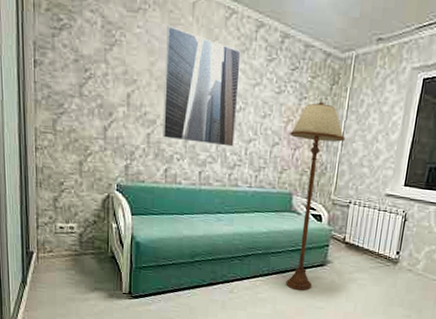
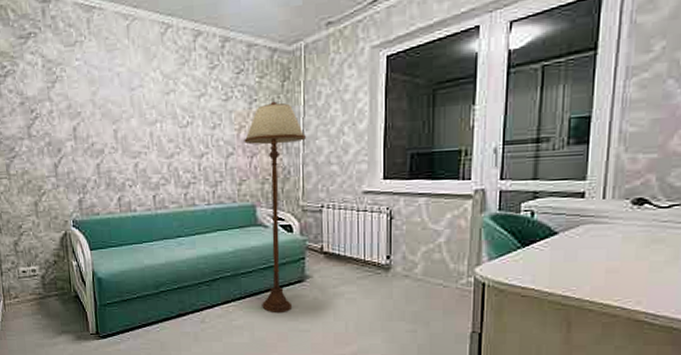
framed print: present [162,26,241,147] -> none [104,53,186,167]

